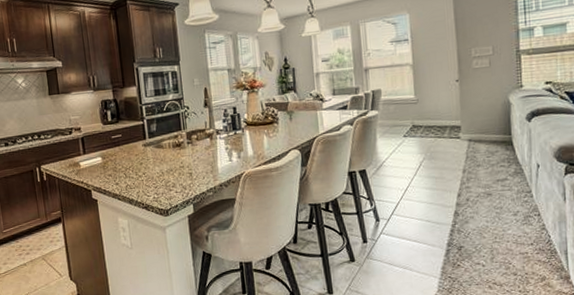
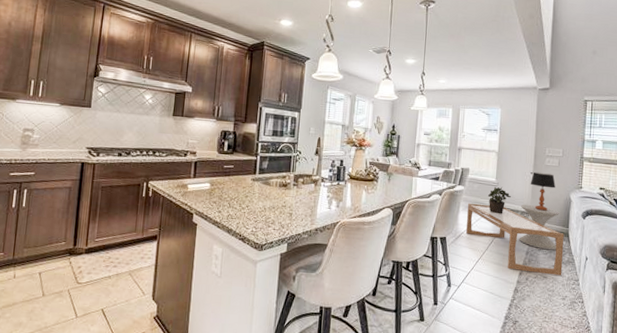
coffee table: none [386,124,510,192] -> present [466,203,564,276]
potted plant: none [408,102,436,134] -> present [488,186,511,214]
side table: none [449,116,499,164] -> present [519,204,559,251]
table lamp: none [456,77,489,122] -> present [530,172,556,211]

